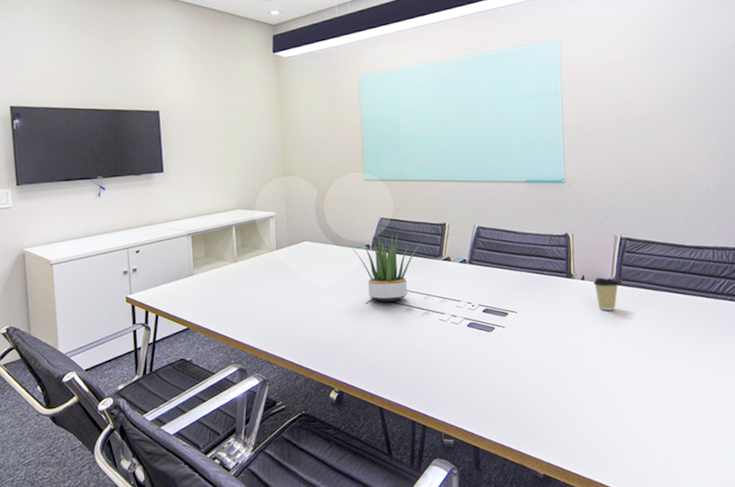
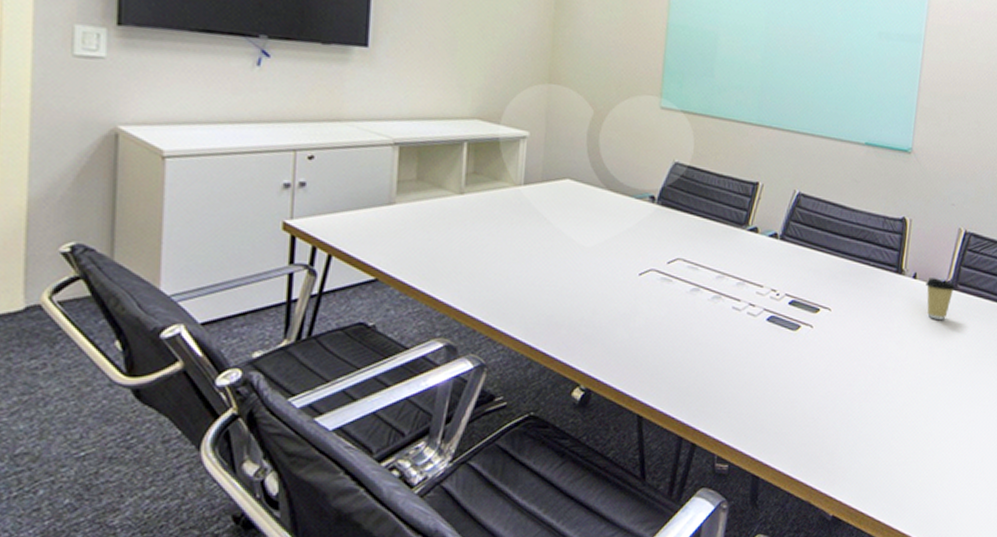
potted plant: present [349,233,422,303] -> none [627,182,724,278]

